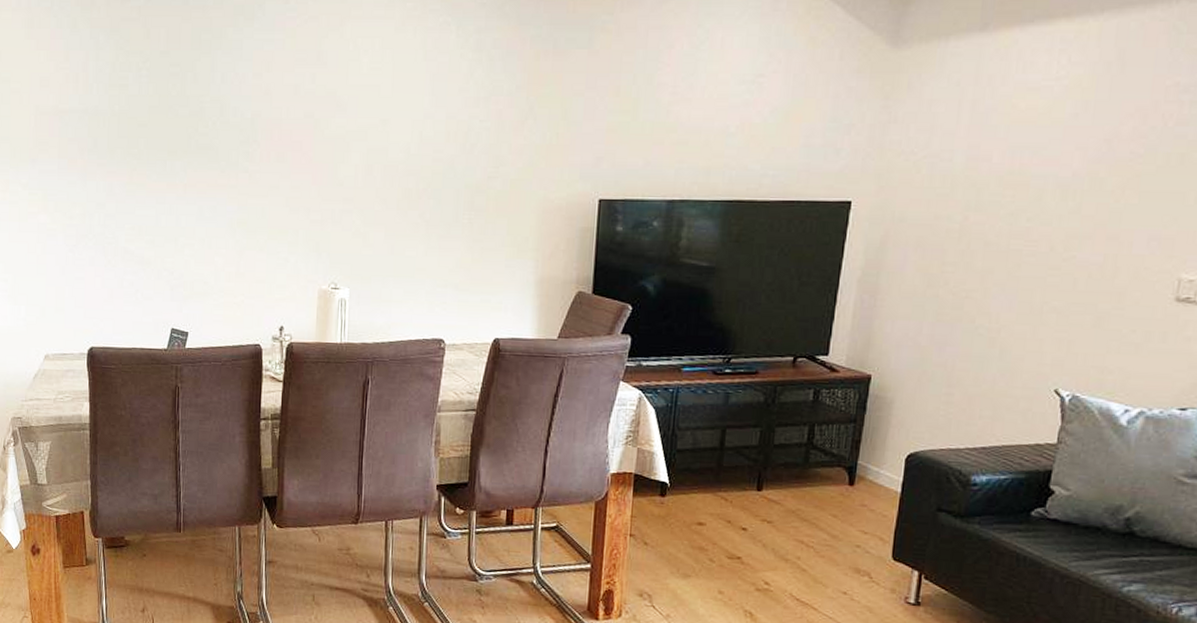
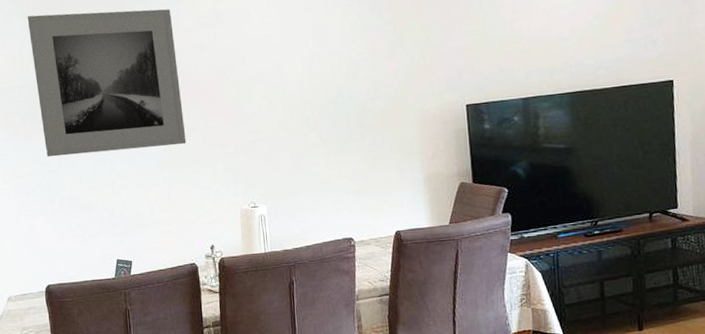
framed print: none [96,26,266,204] -> present [27,9,187,157]

